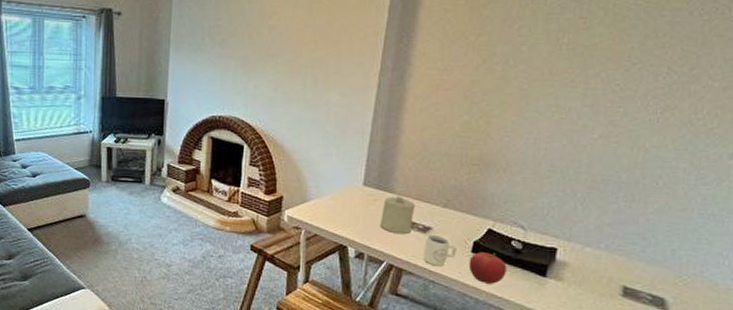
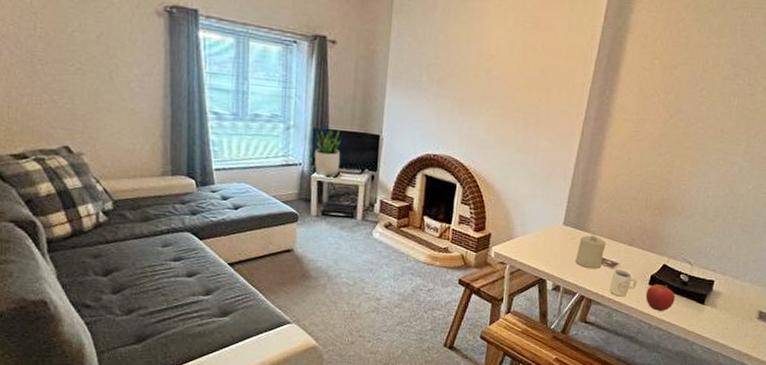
planter: none [104,97,128,142] -> present [315,129,341,176]

